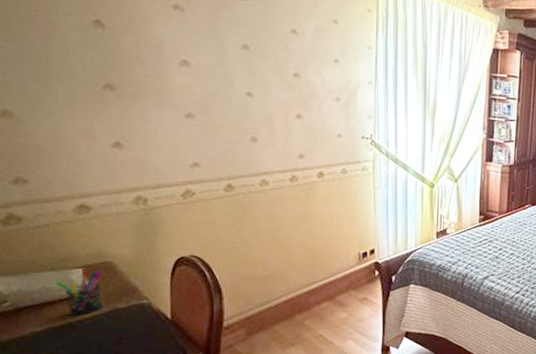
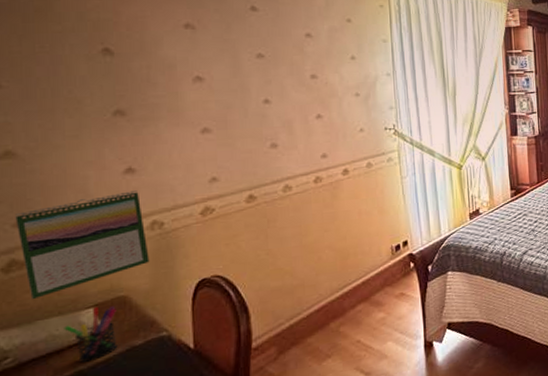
calendar: none [13,164,134,252] -> present [15,190,150,299]

